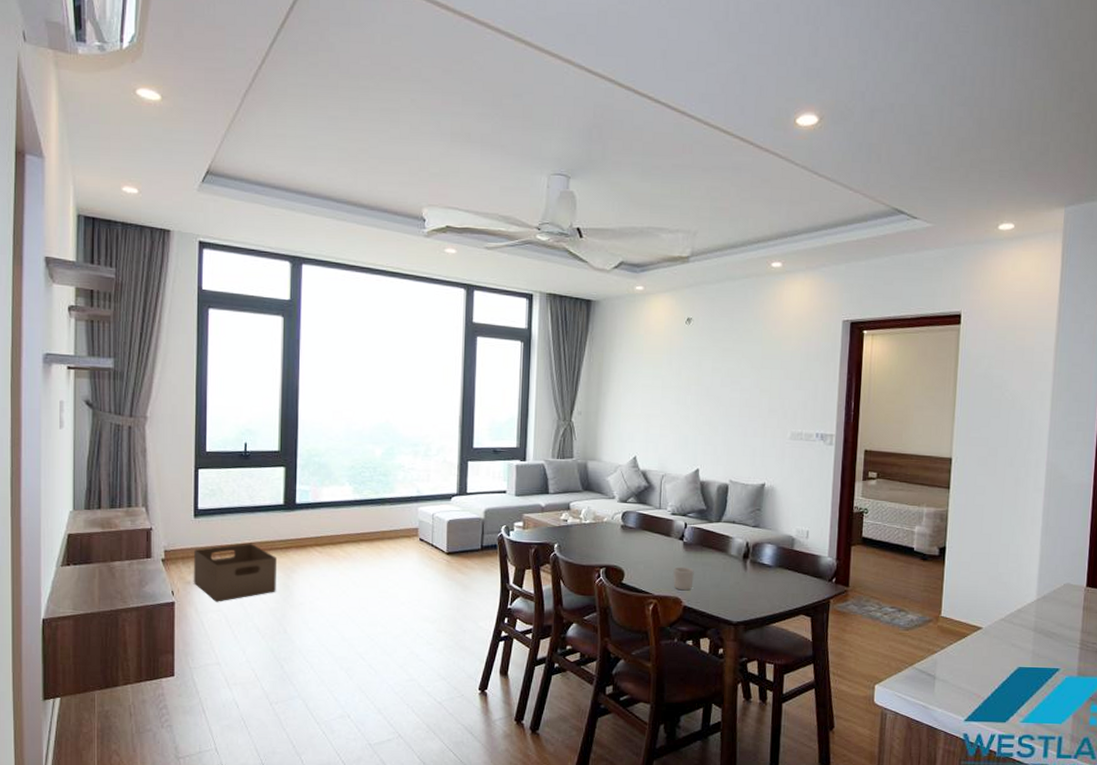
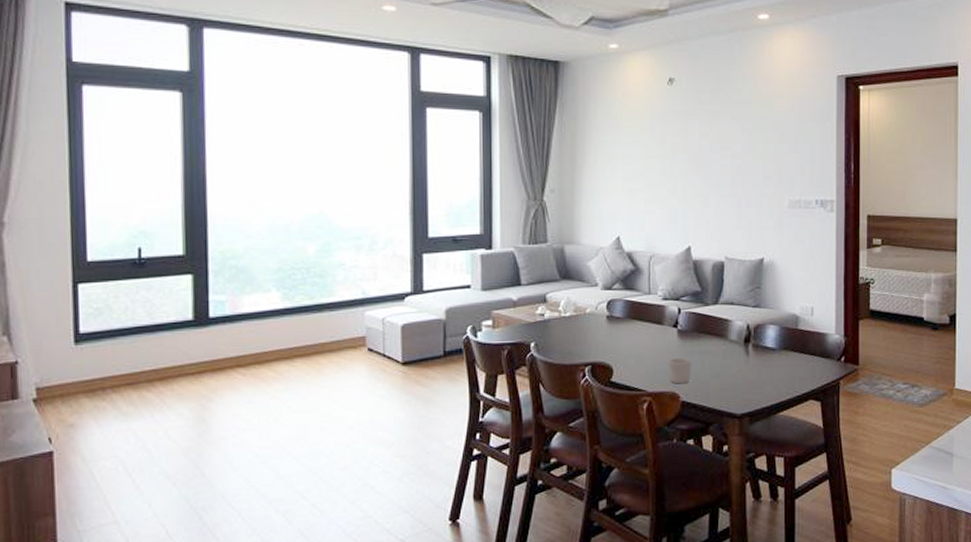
storage basket: present [193,543,276,602] -> none [76,370,188,447]

